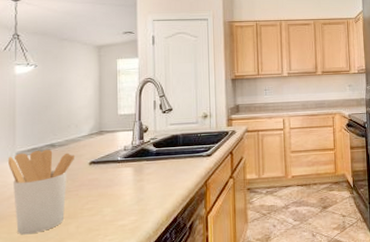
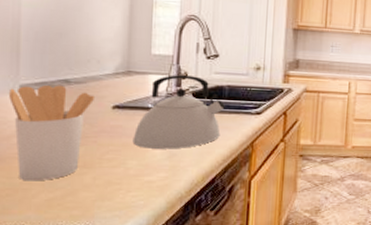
kettle: none [107,129,181,196] -> present [132,75,225,149]

